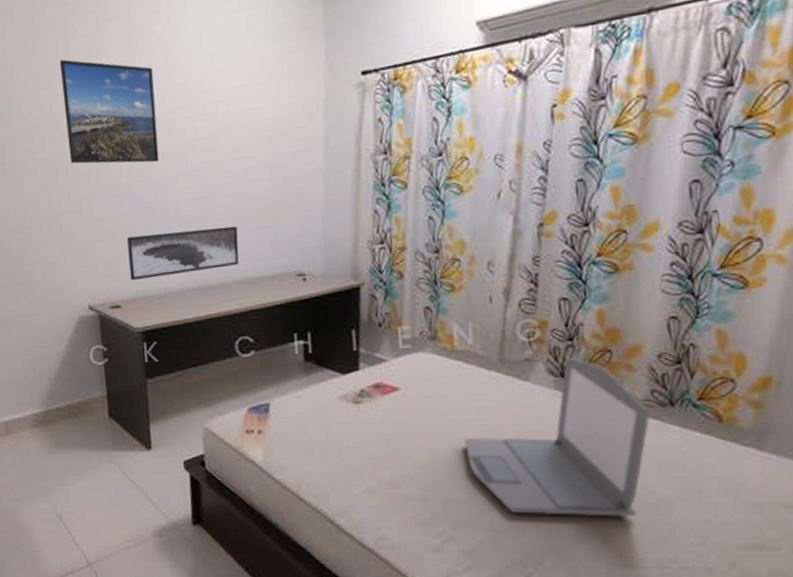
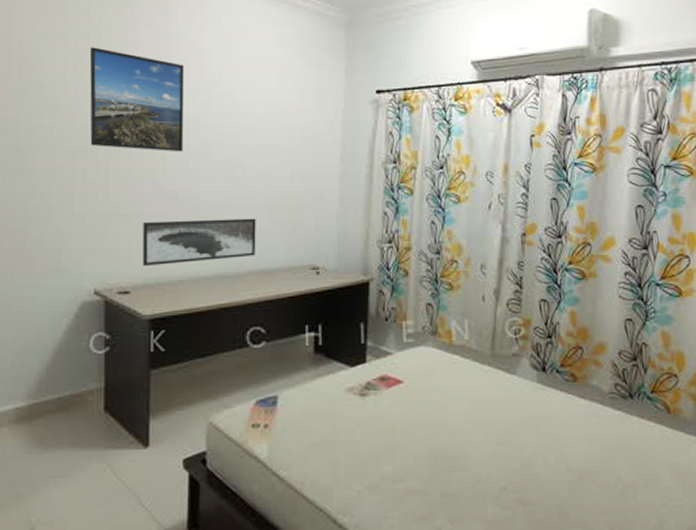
laptop: present [465,356,649,517] -> none [461,352,615,506]

